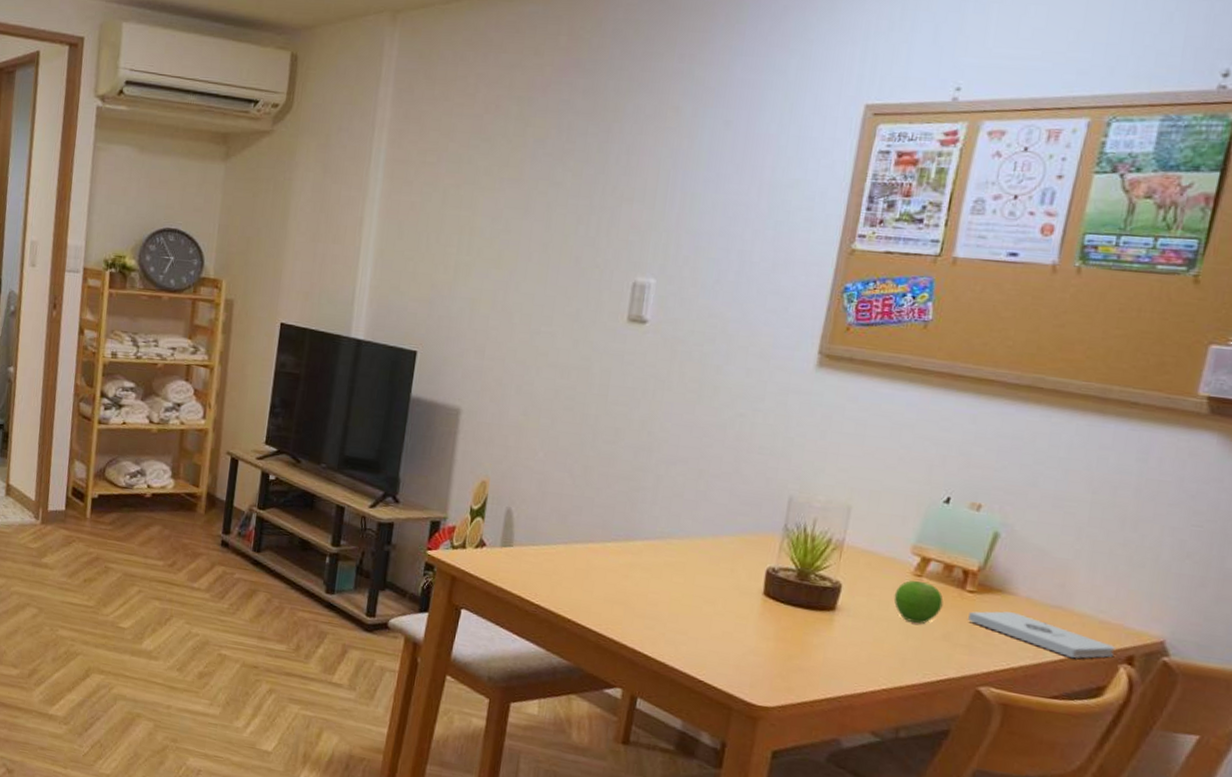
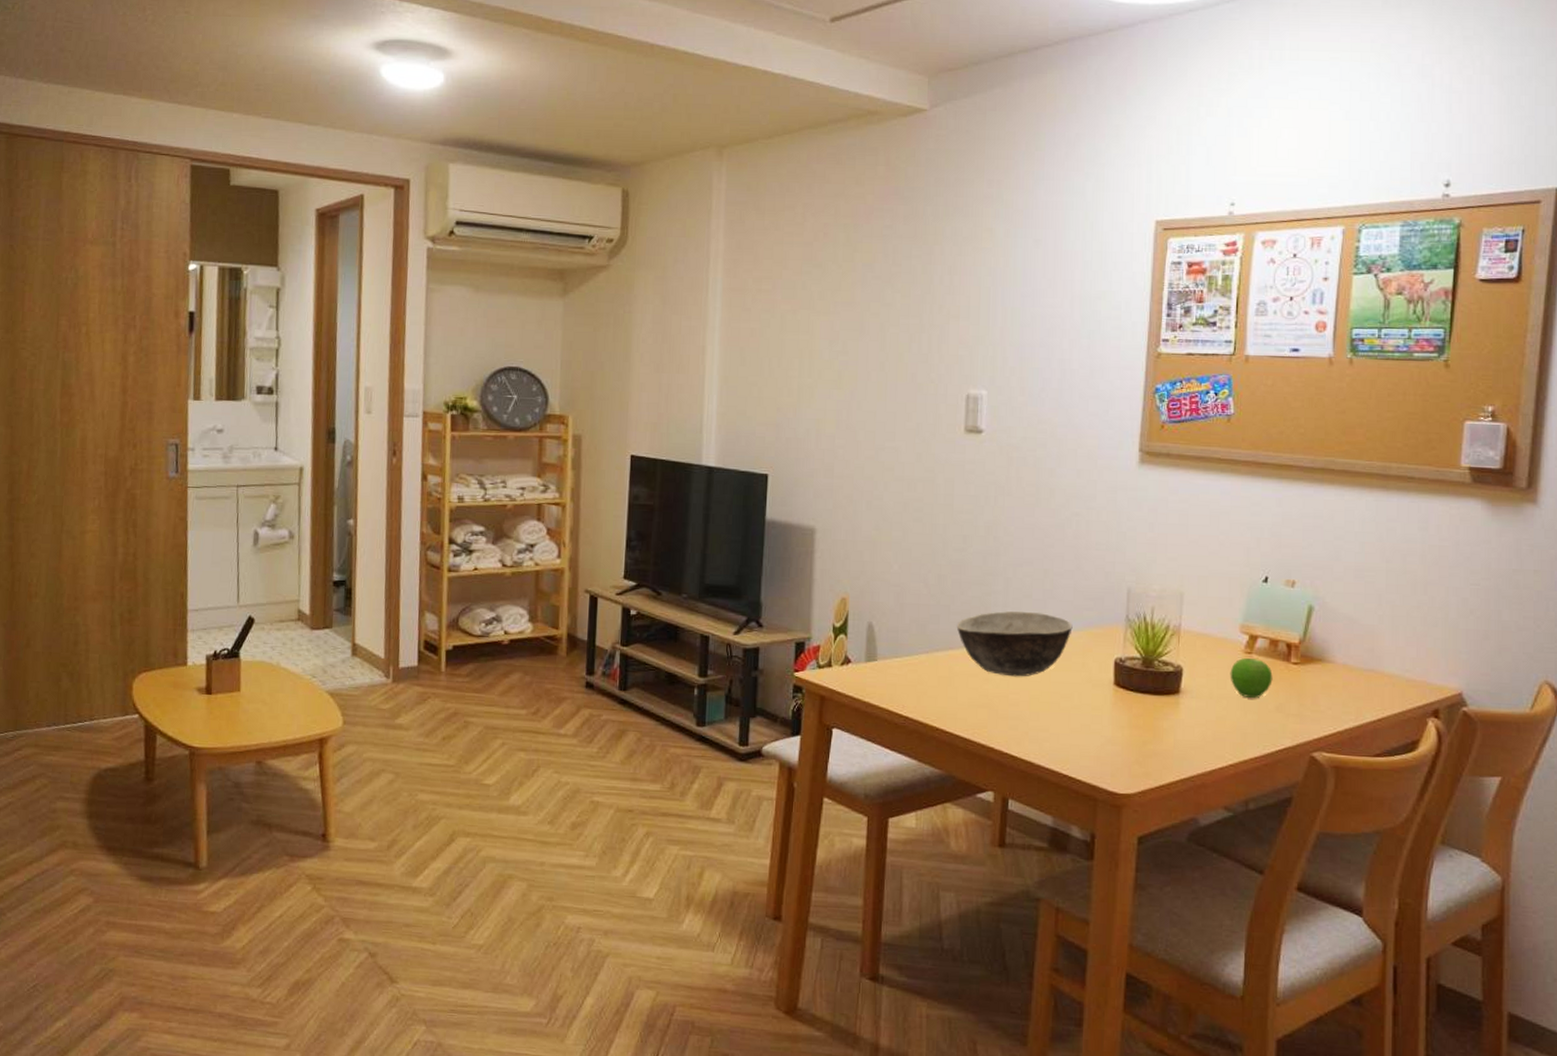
bowl: none [599,508,725,578] -> present [956,611,1073,677]
notepad: present [968,611,1116,659] -> none [1296,679,1423,717]

